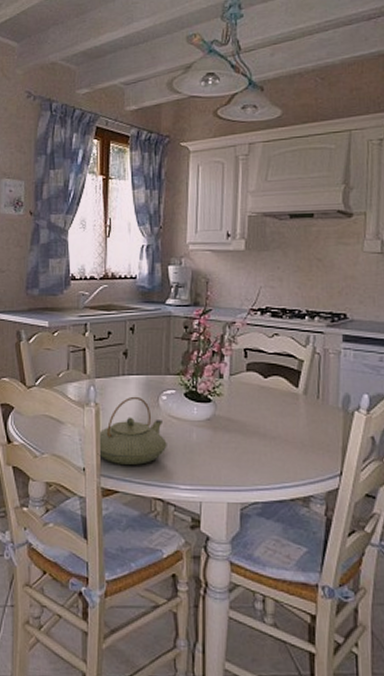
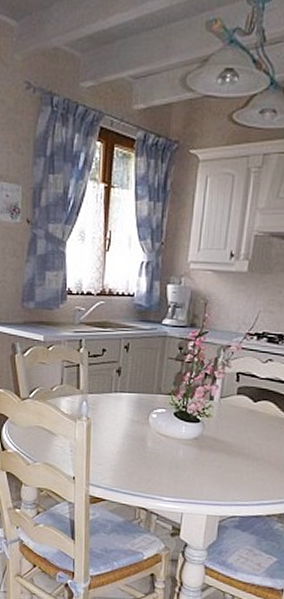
teapot: present [97,396,167,465] -> none [87,413,154,477]

